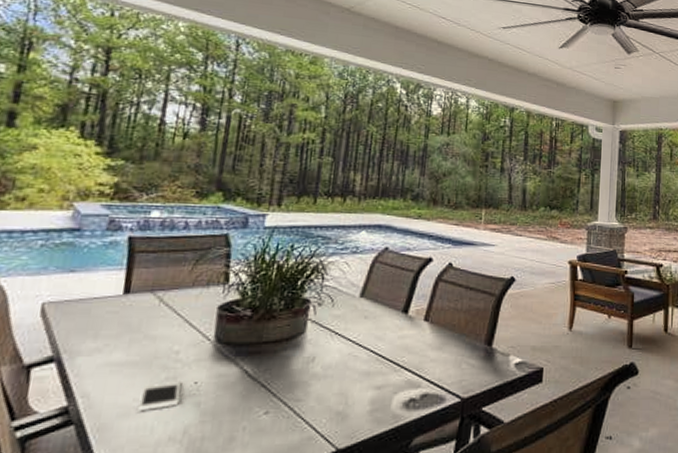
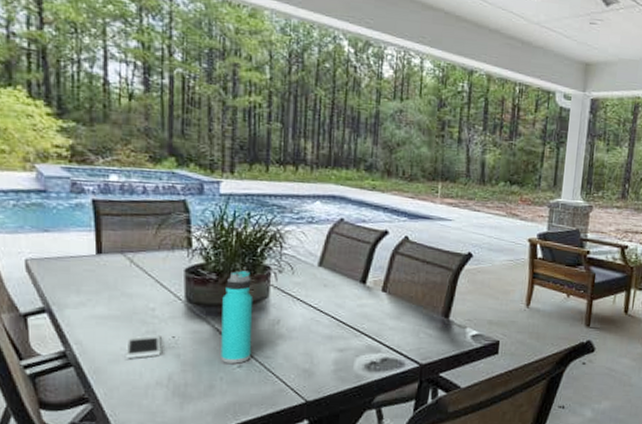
water bottle: none [246,305,289,410] -> present [221,270,254,364]

